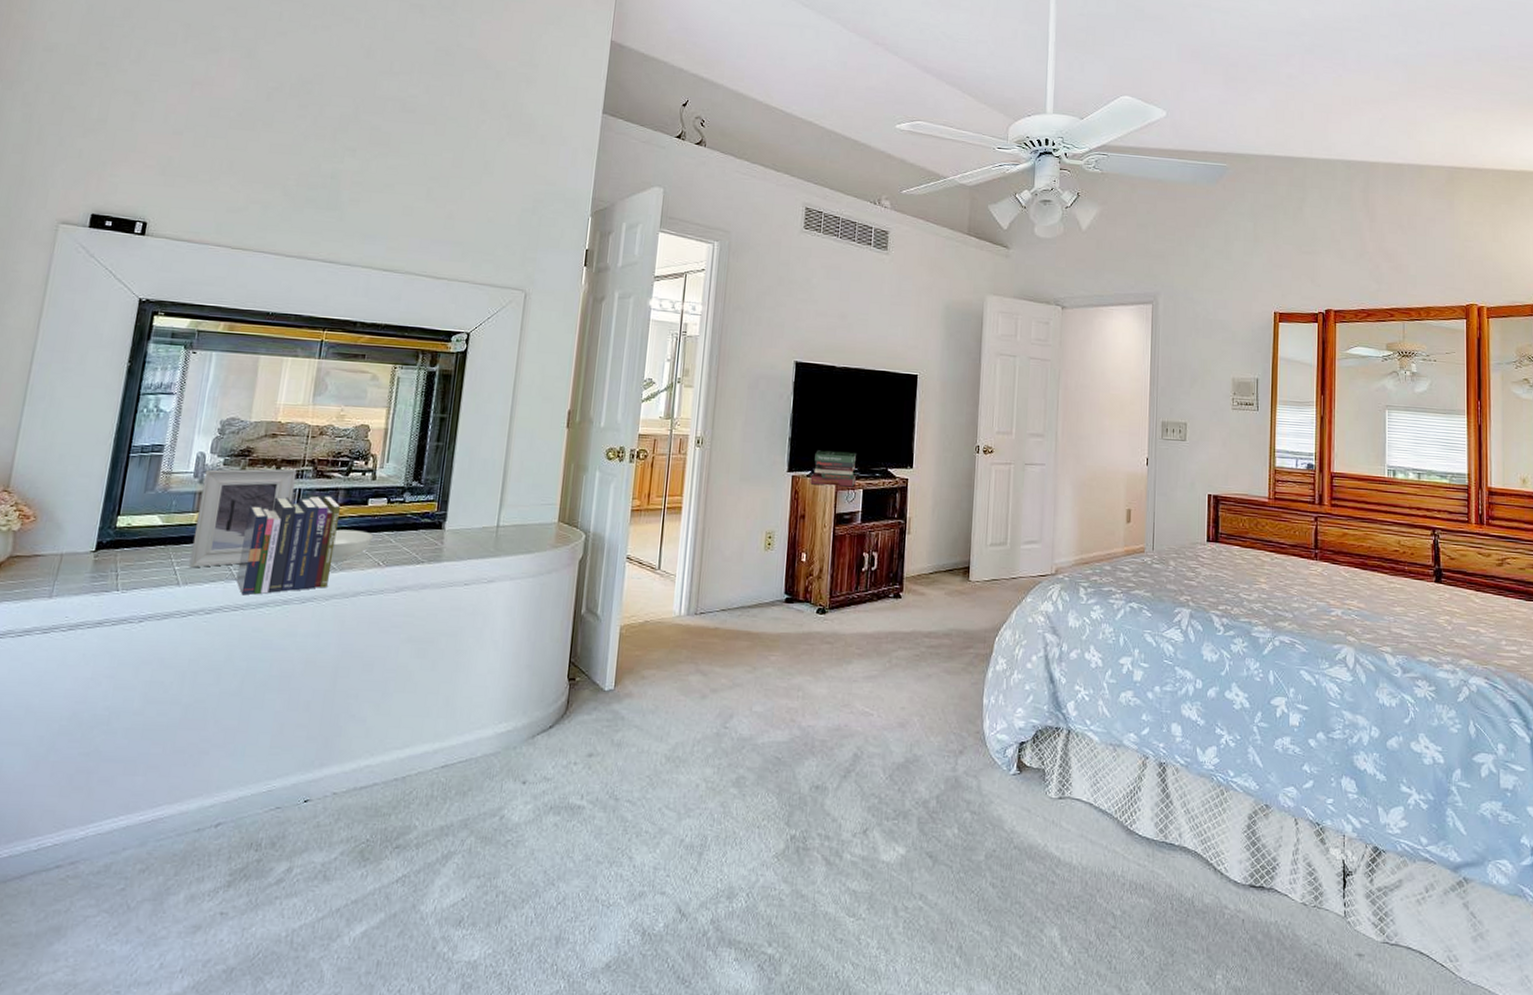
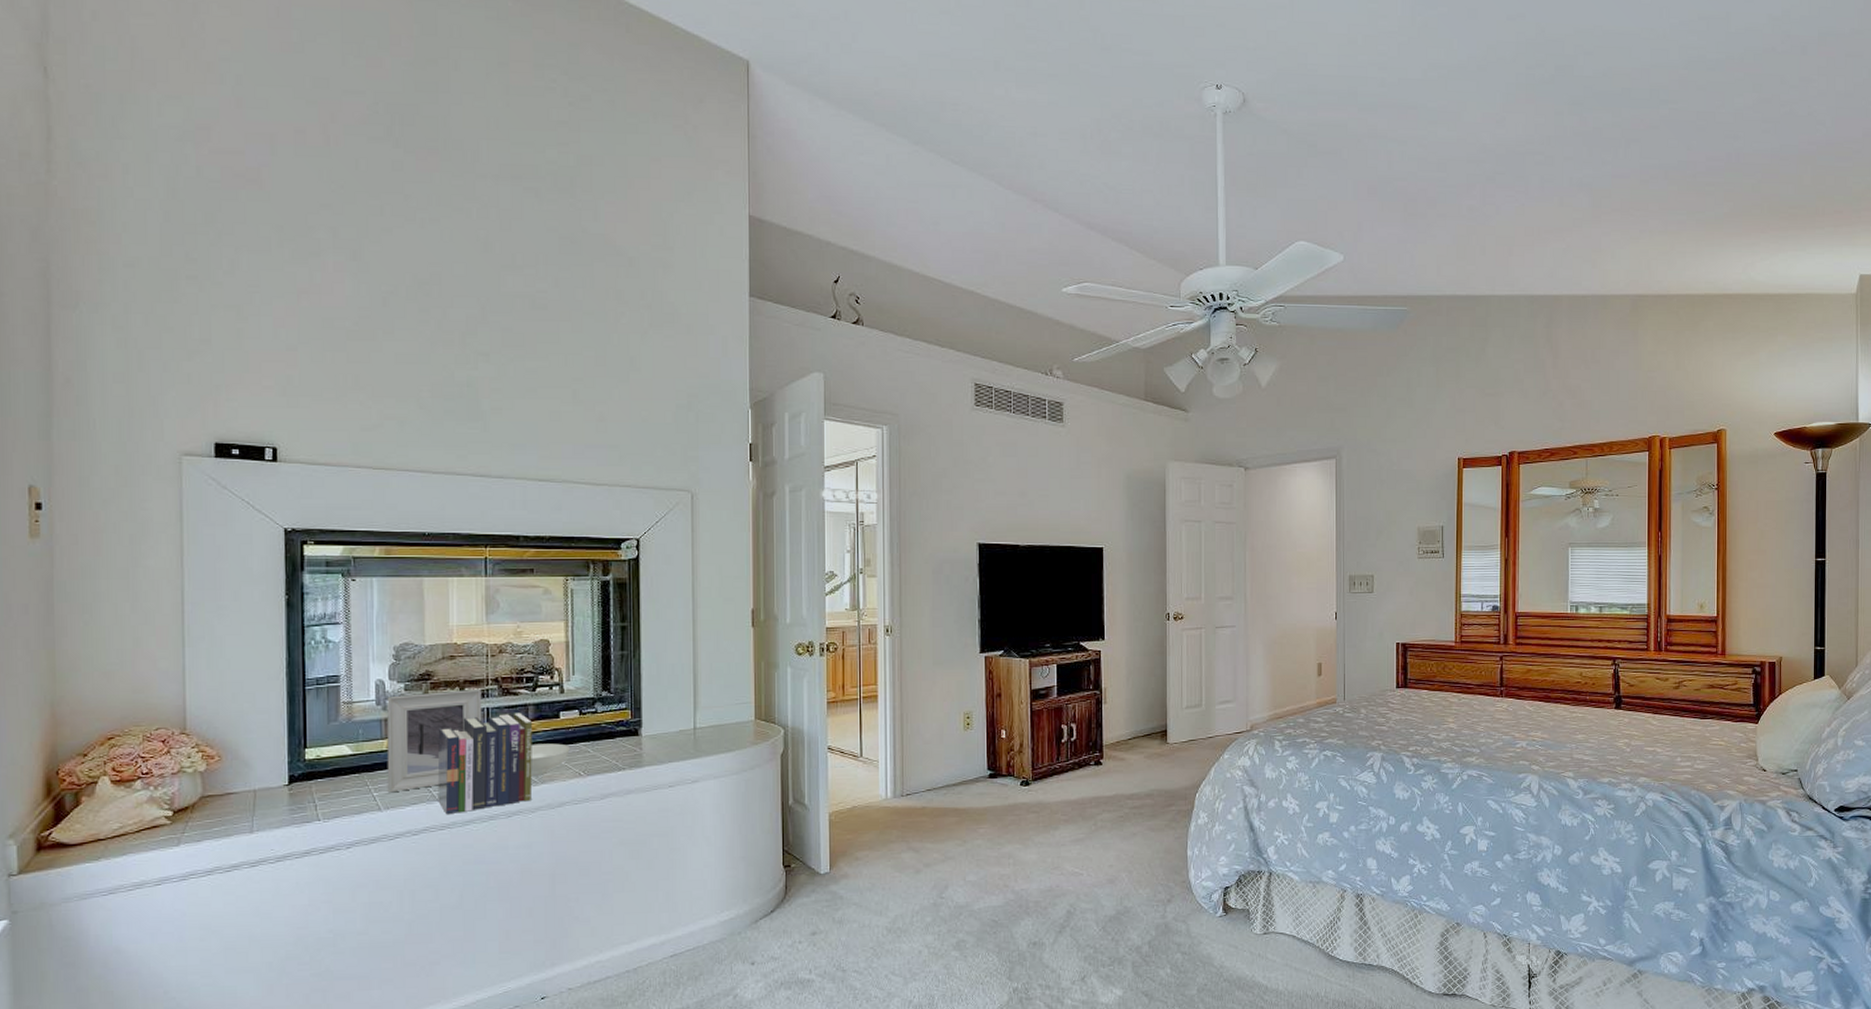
books: present [810,450,856,487] -> none [1003,629,1048,664]

